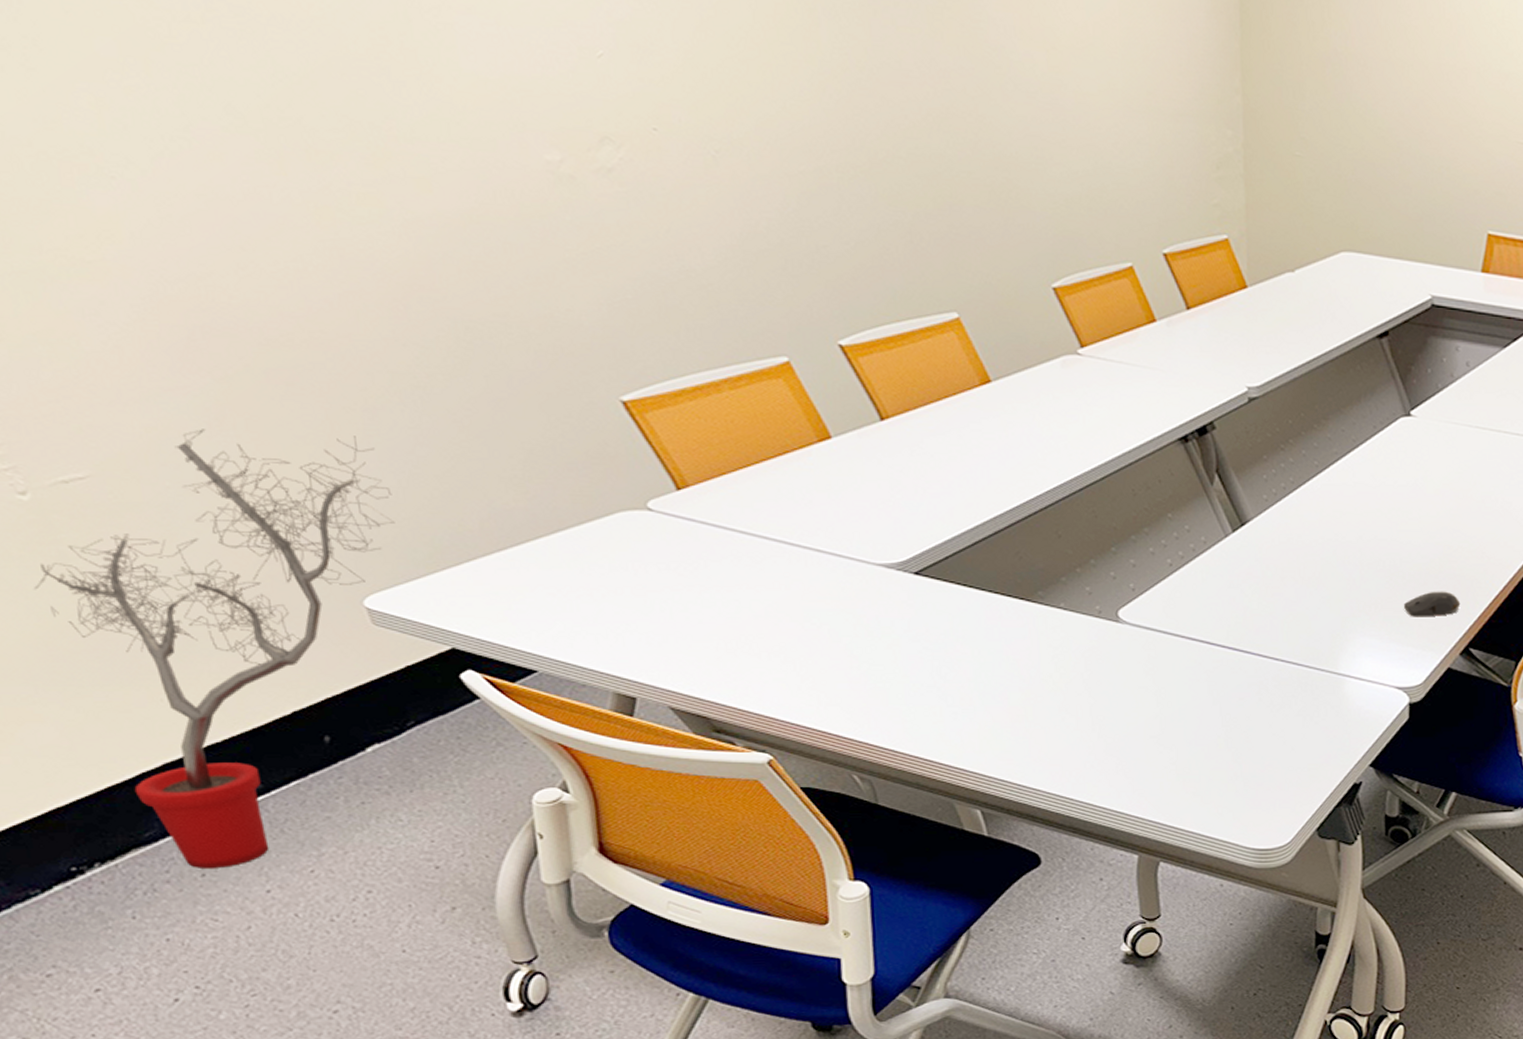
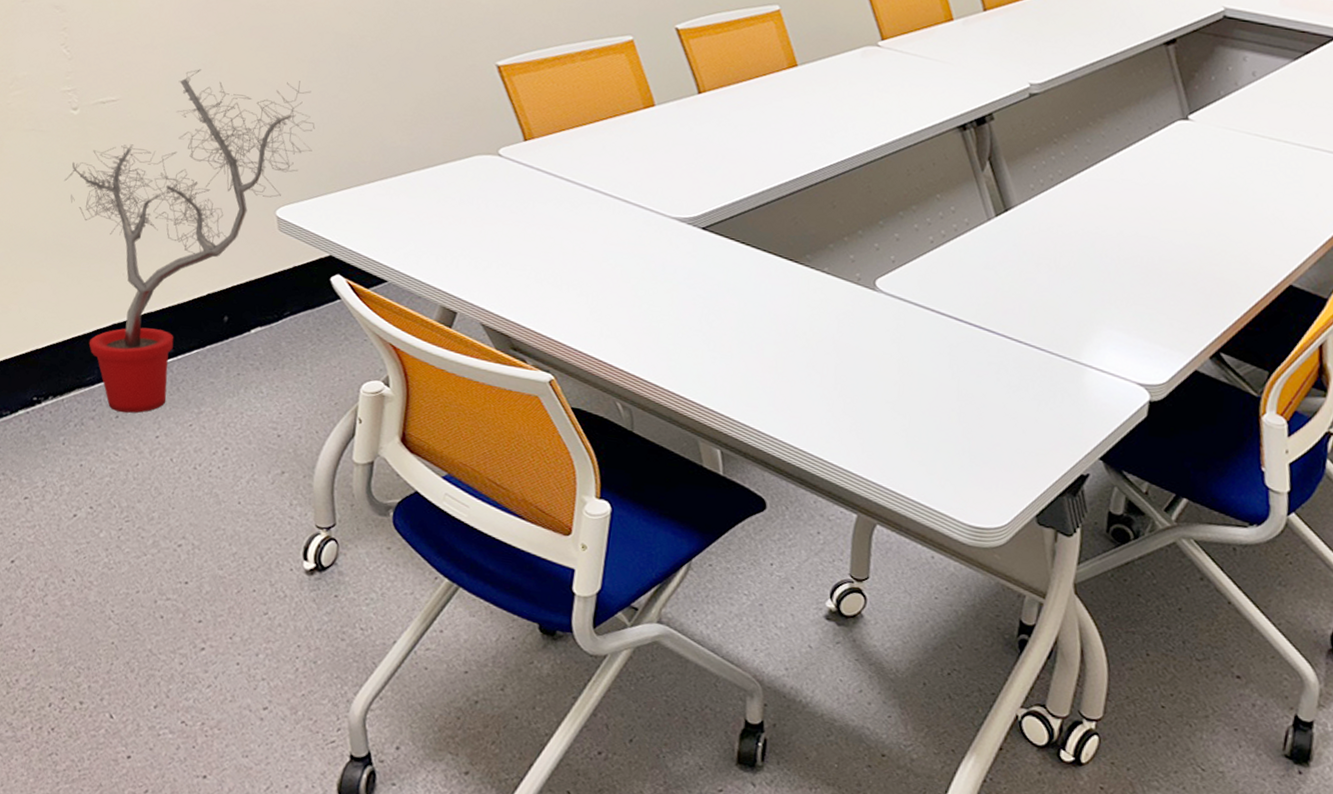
computer mouse: present [1404,591,1461,617] -> none [1157,291,1217,317]

